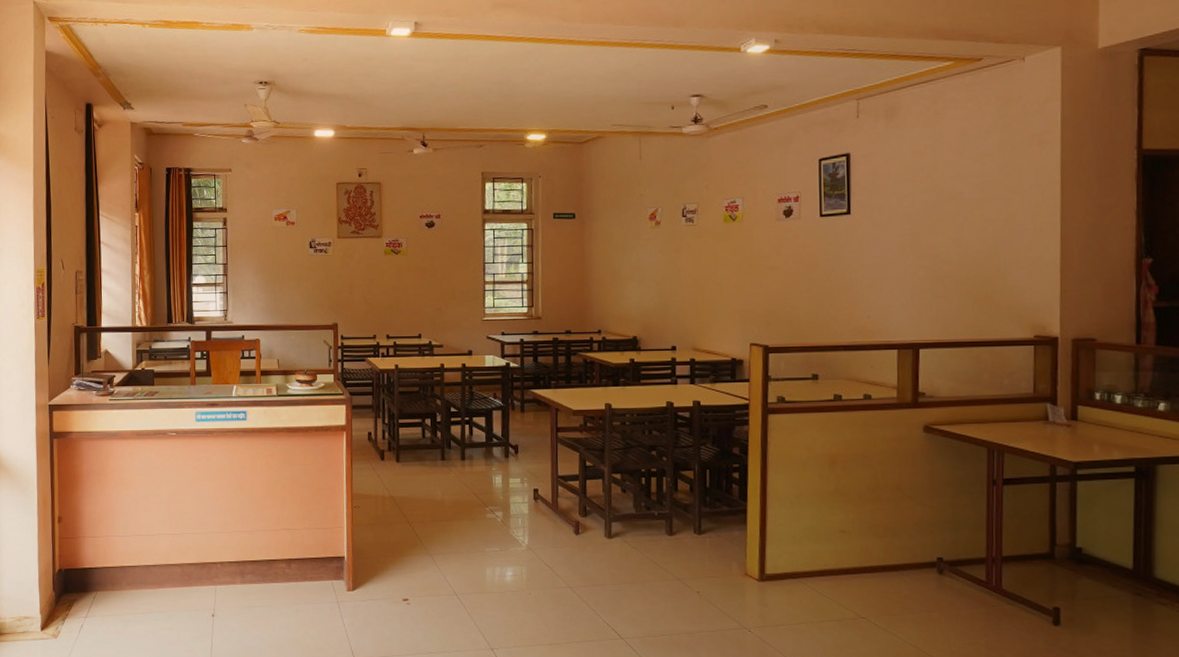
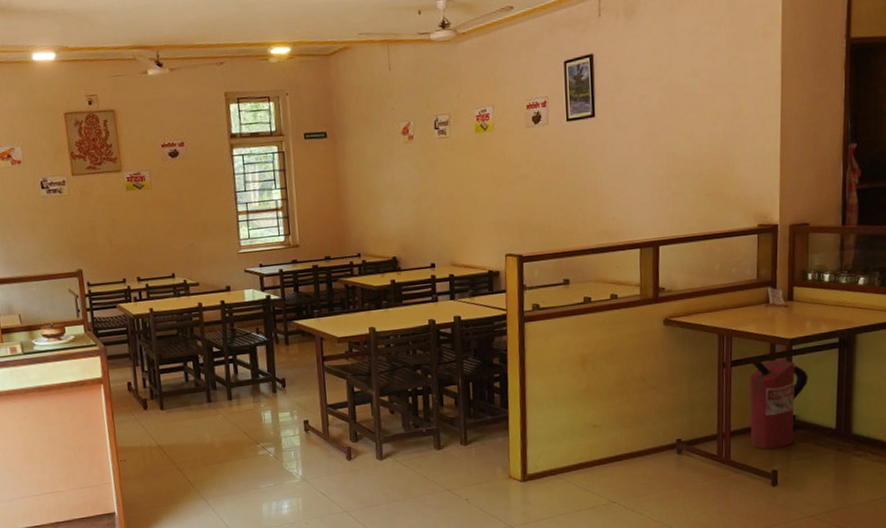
fire extinguisher: none [1025,482,1097,583] -> present [749,359,808,450]

